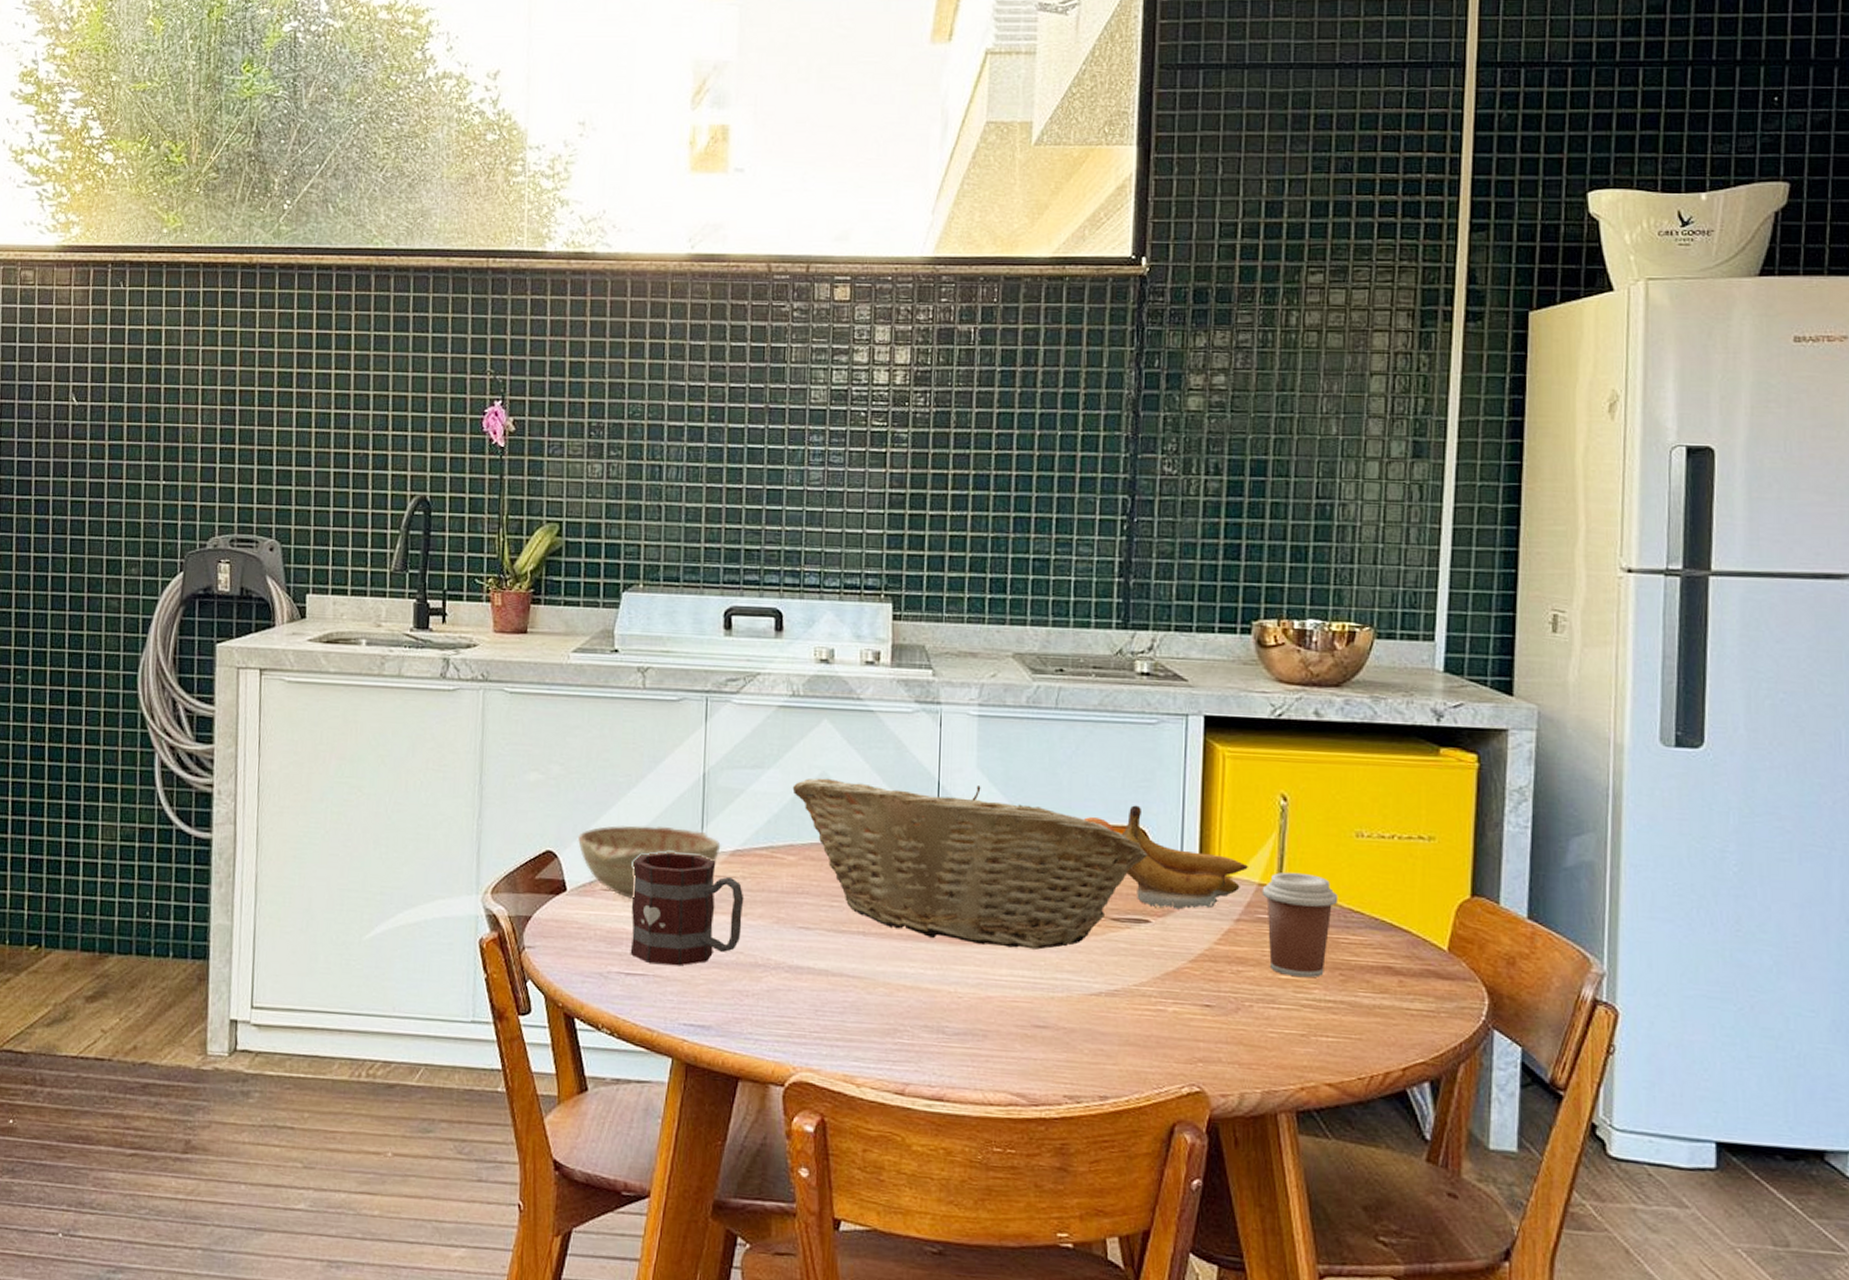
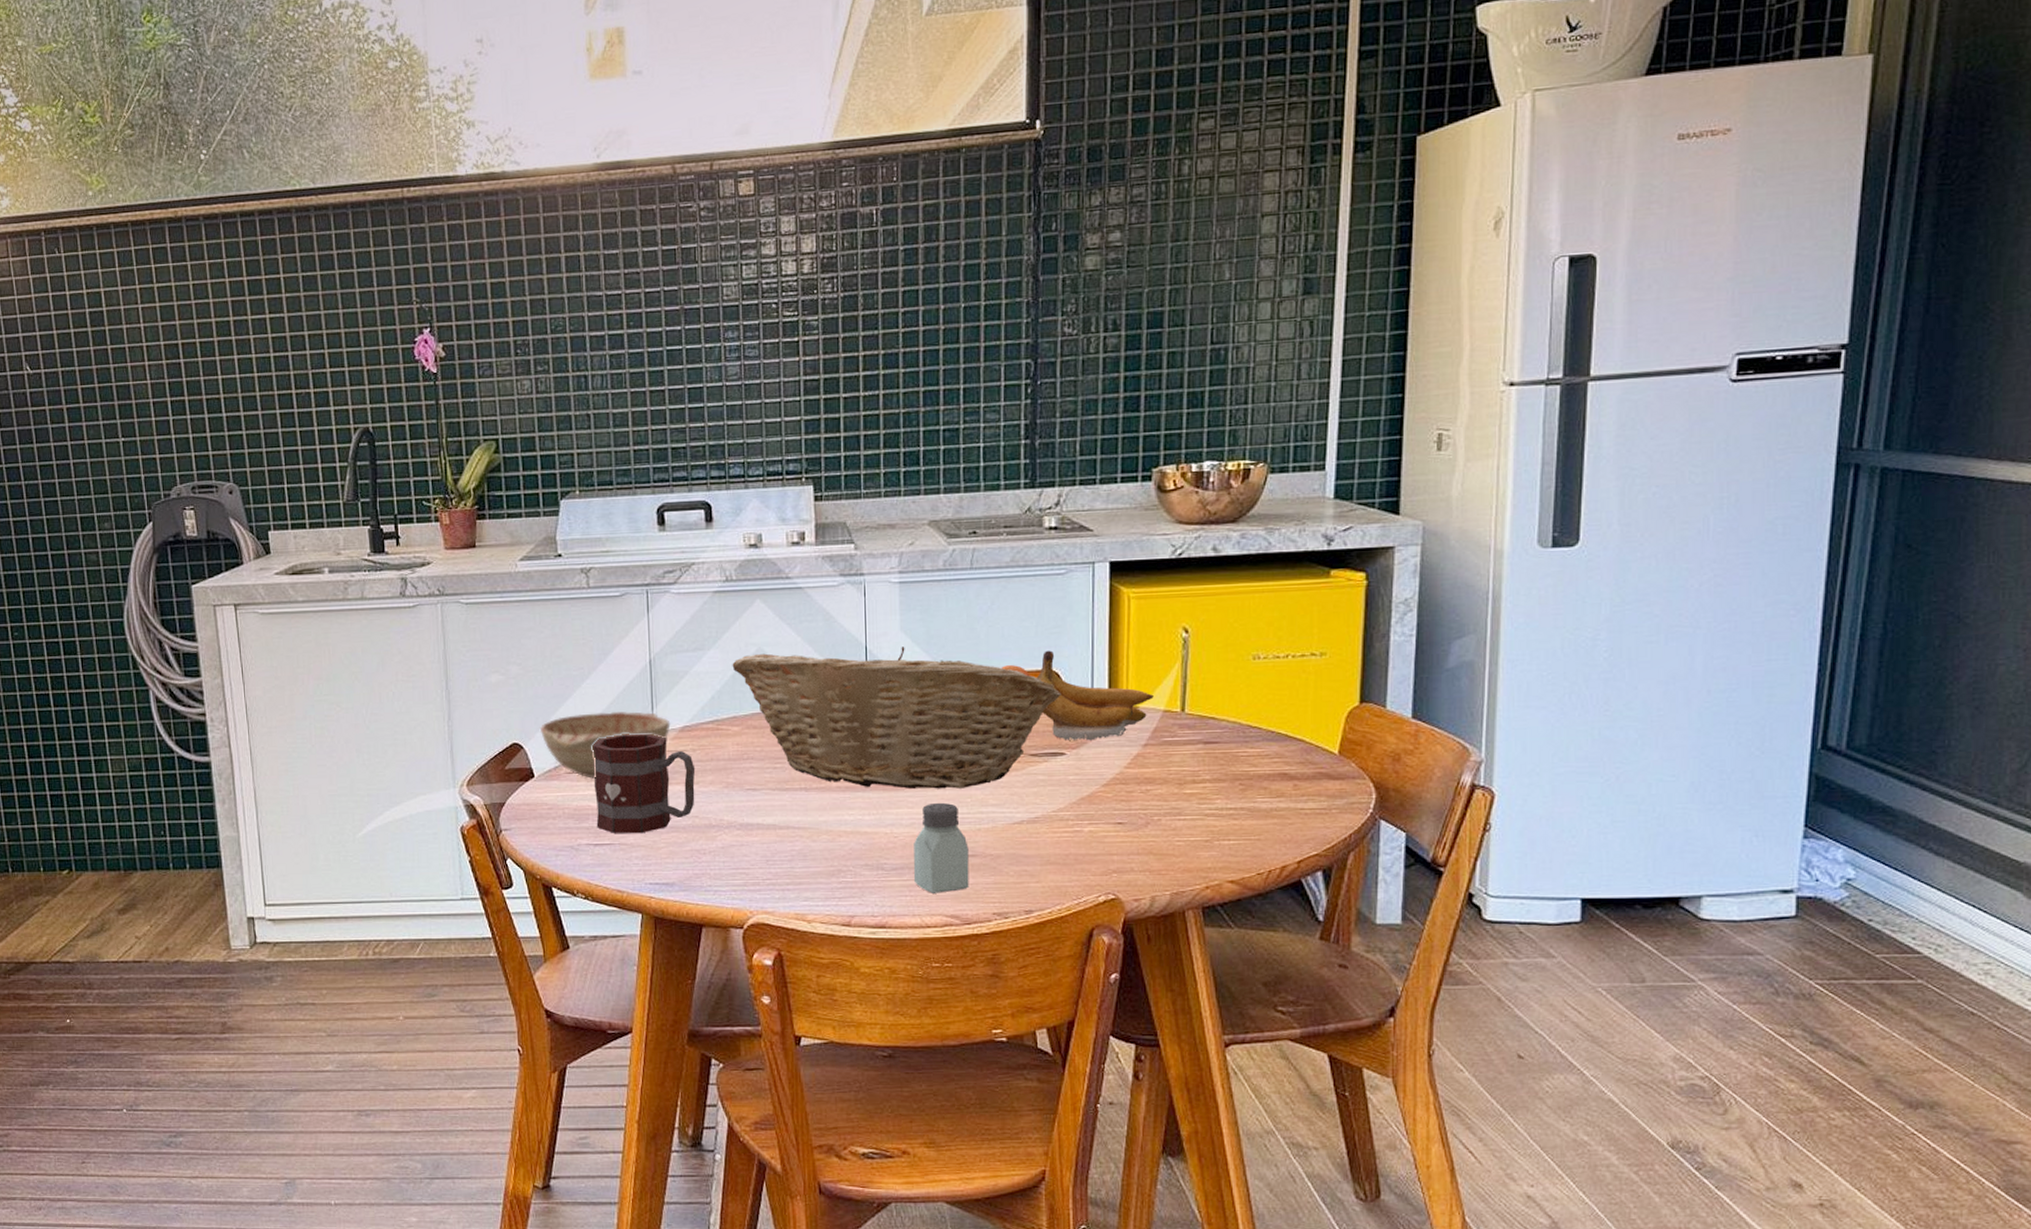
saltshaker: none [978,962,1040,1067] -> present [914,802,969,893]
coffee cup: present [1262,872,1339,978] -> none [1167,697,1238,791]

